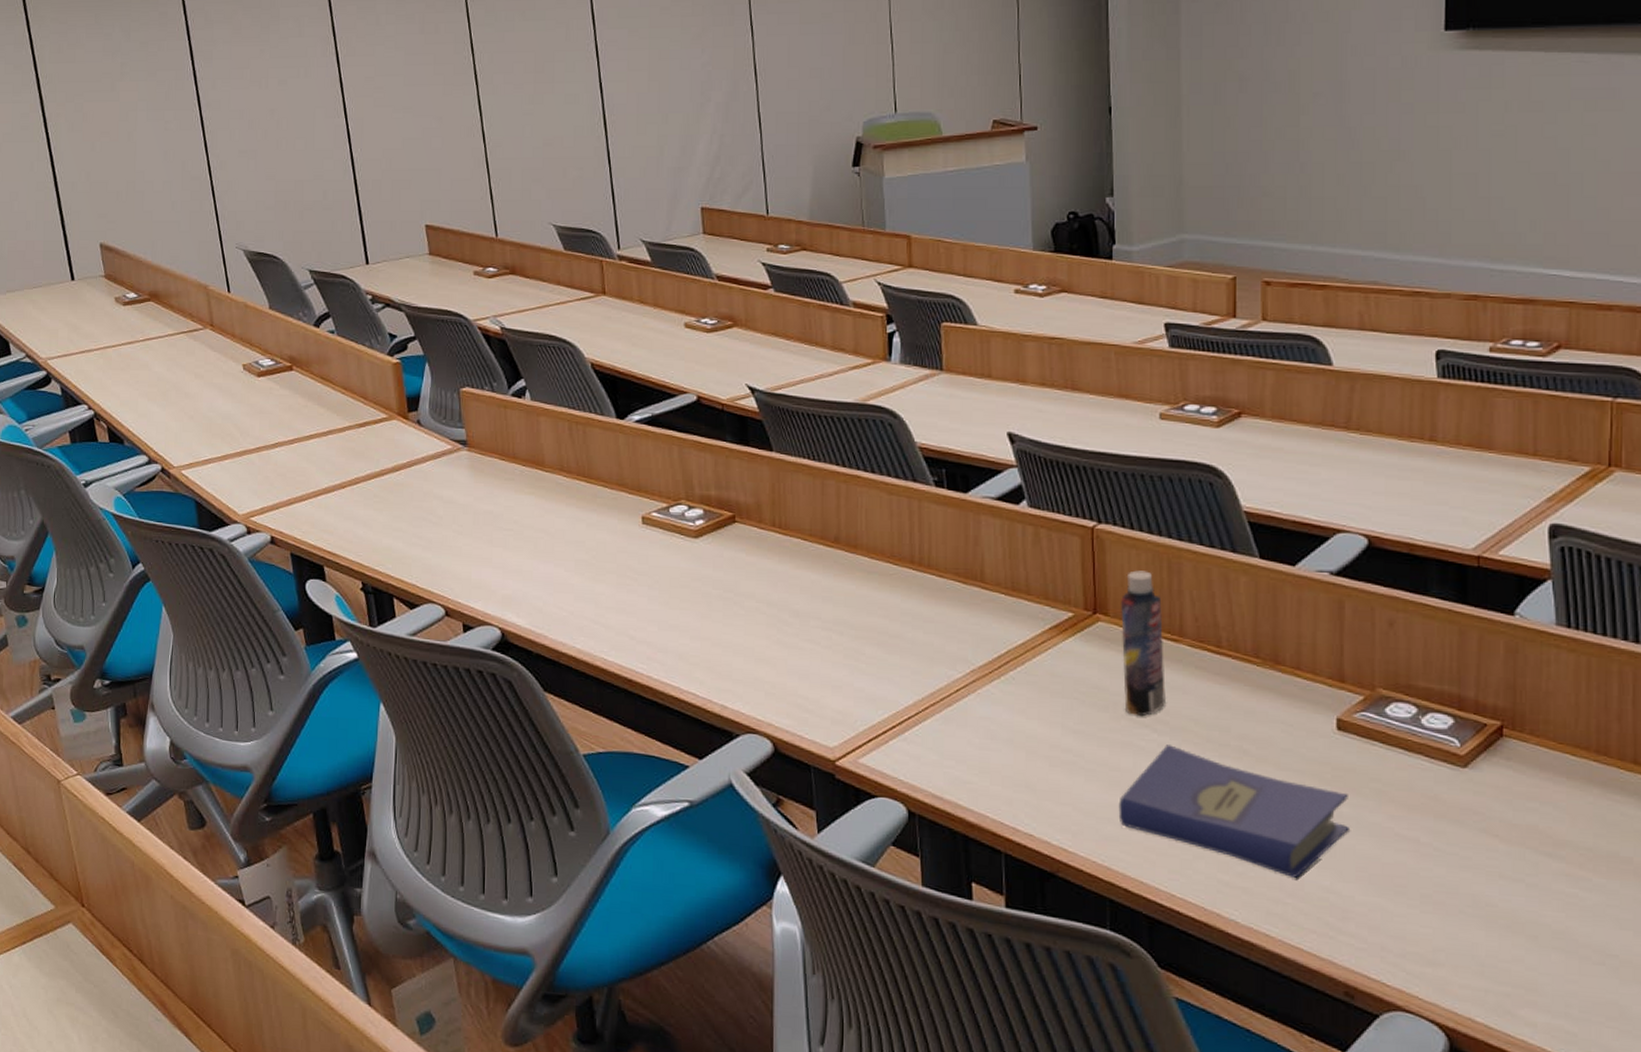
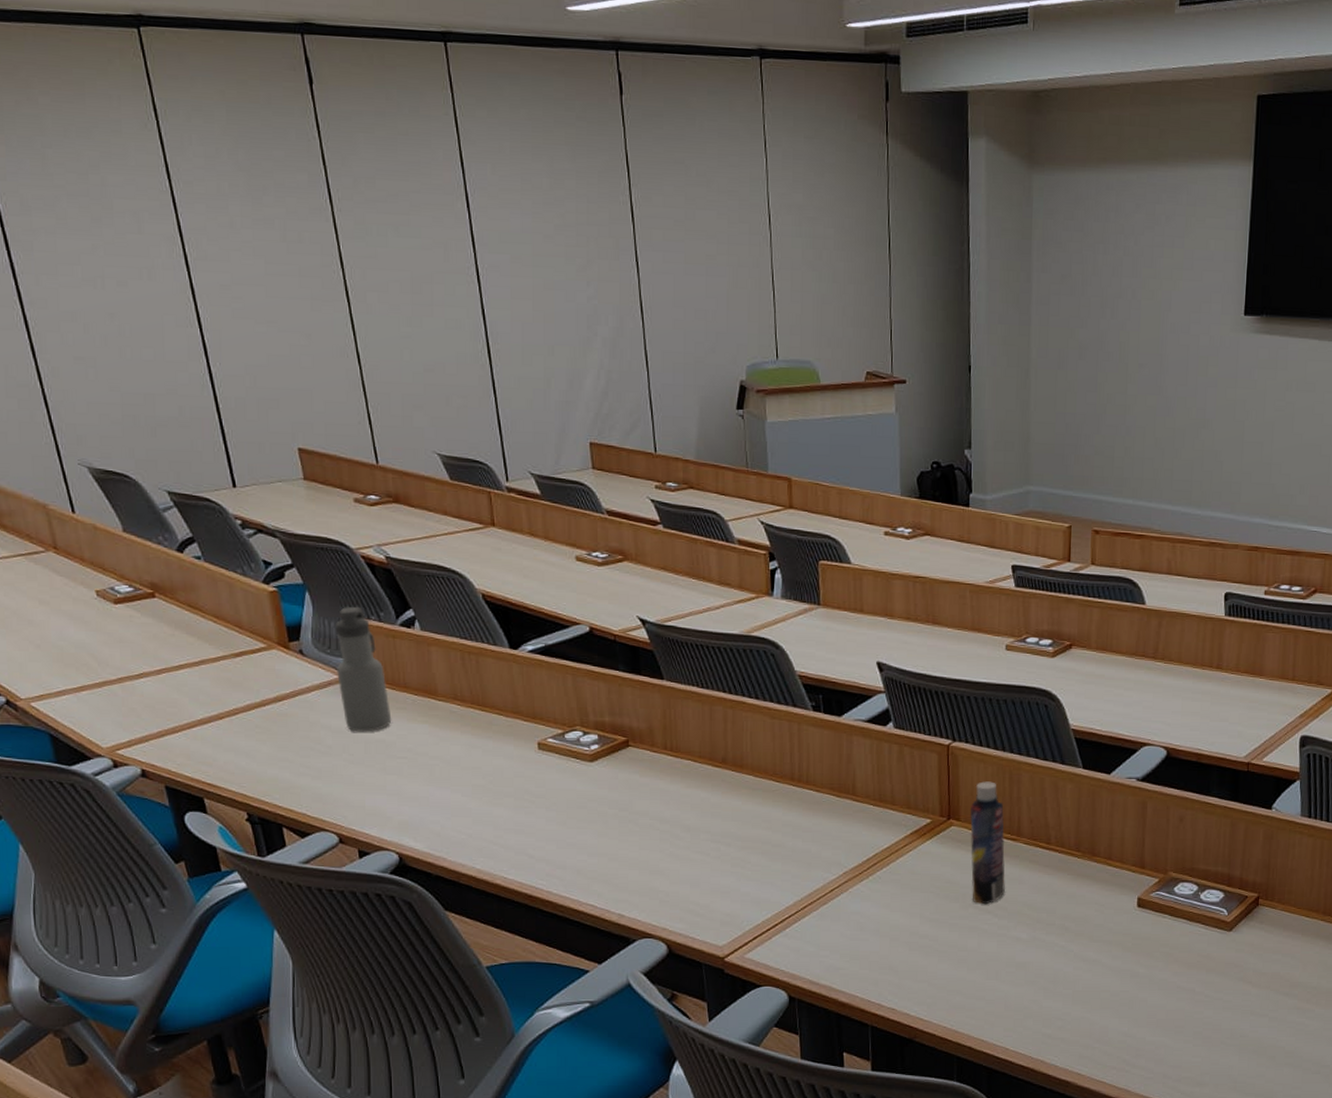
water bottle: none [451,376,500,503] -> present [335,606,392,732]
hardcover book: present [1118,745,1349,878] -> none [965,927,1144,1027]

